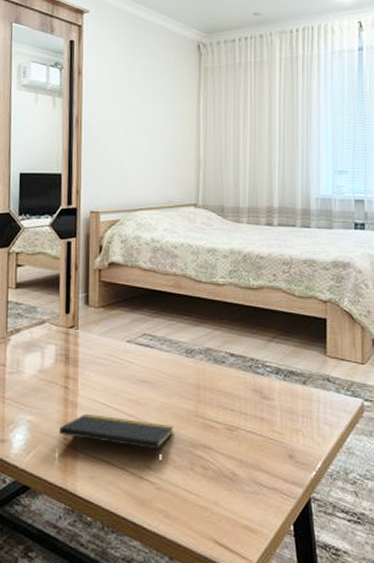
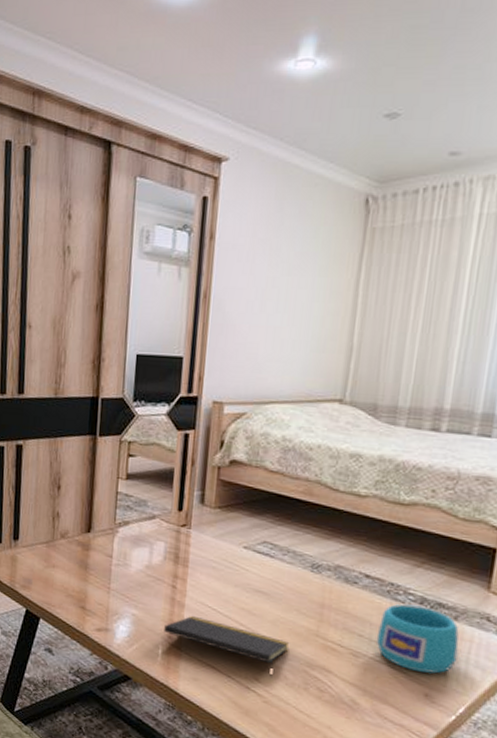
cup: none [245,376,310,435] -> present [376,604,459,674]

